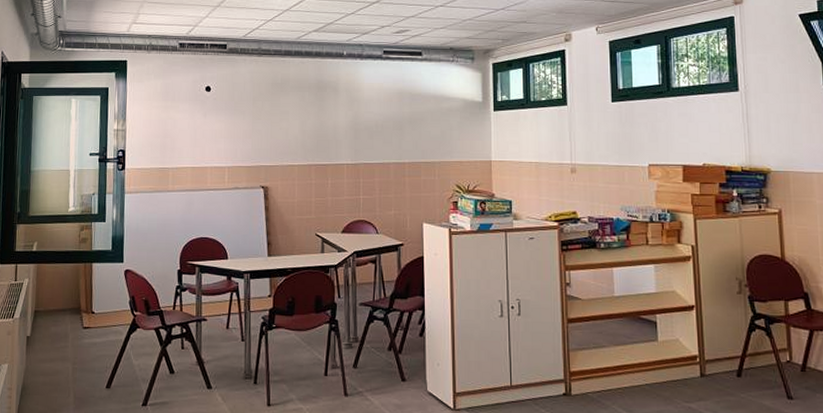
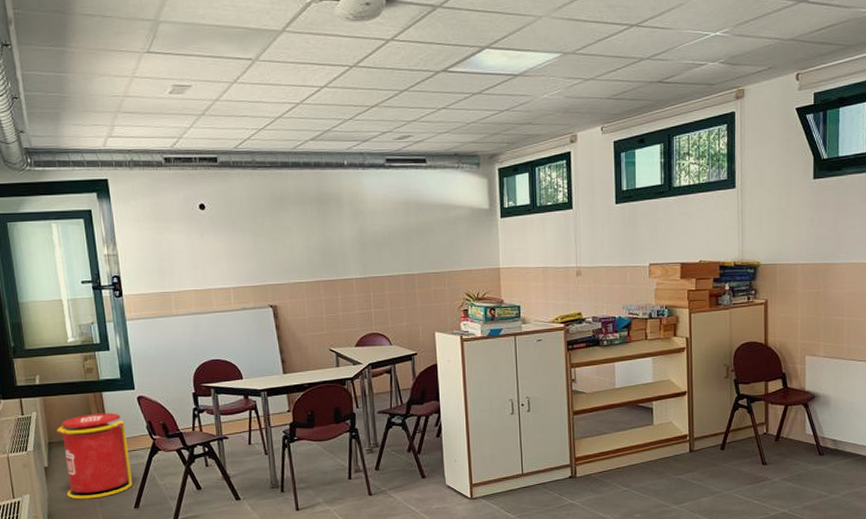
trash can: none [43,284,109,374] -> present [56,412,132,500]

